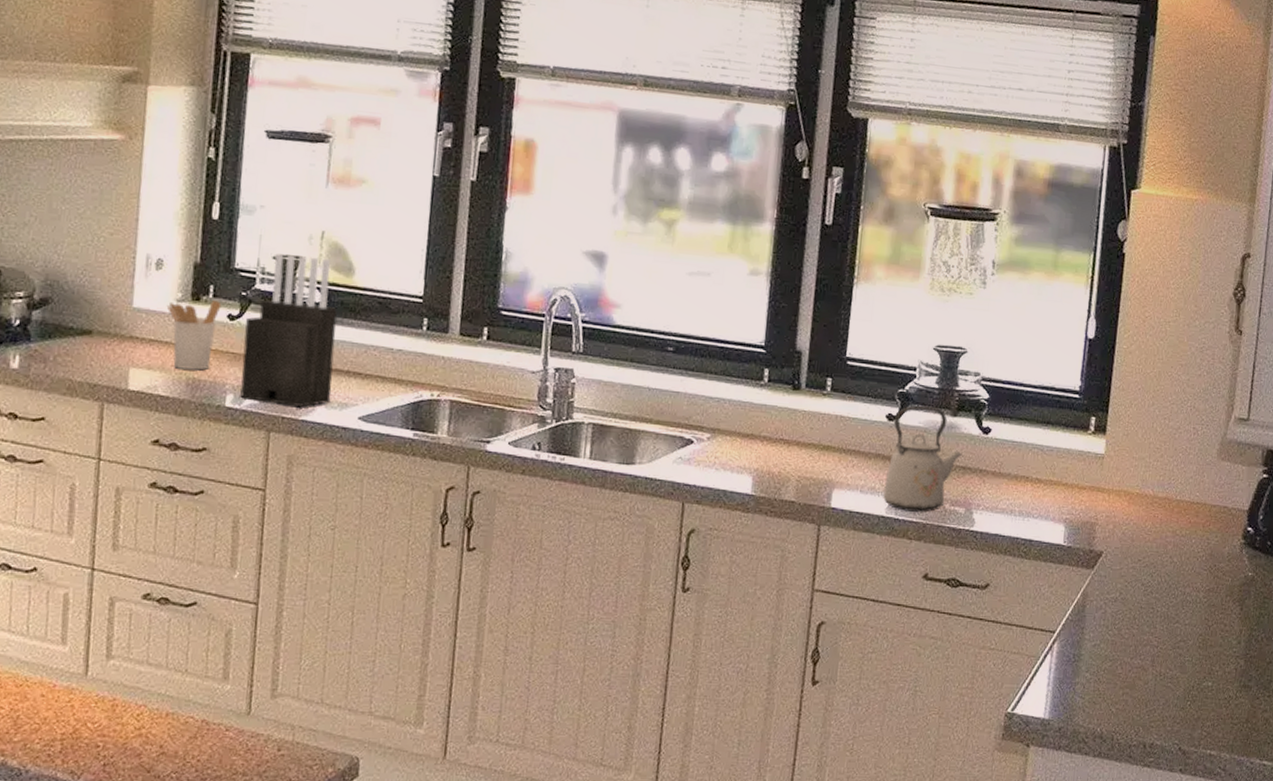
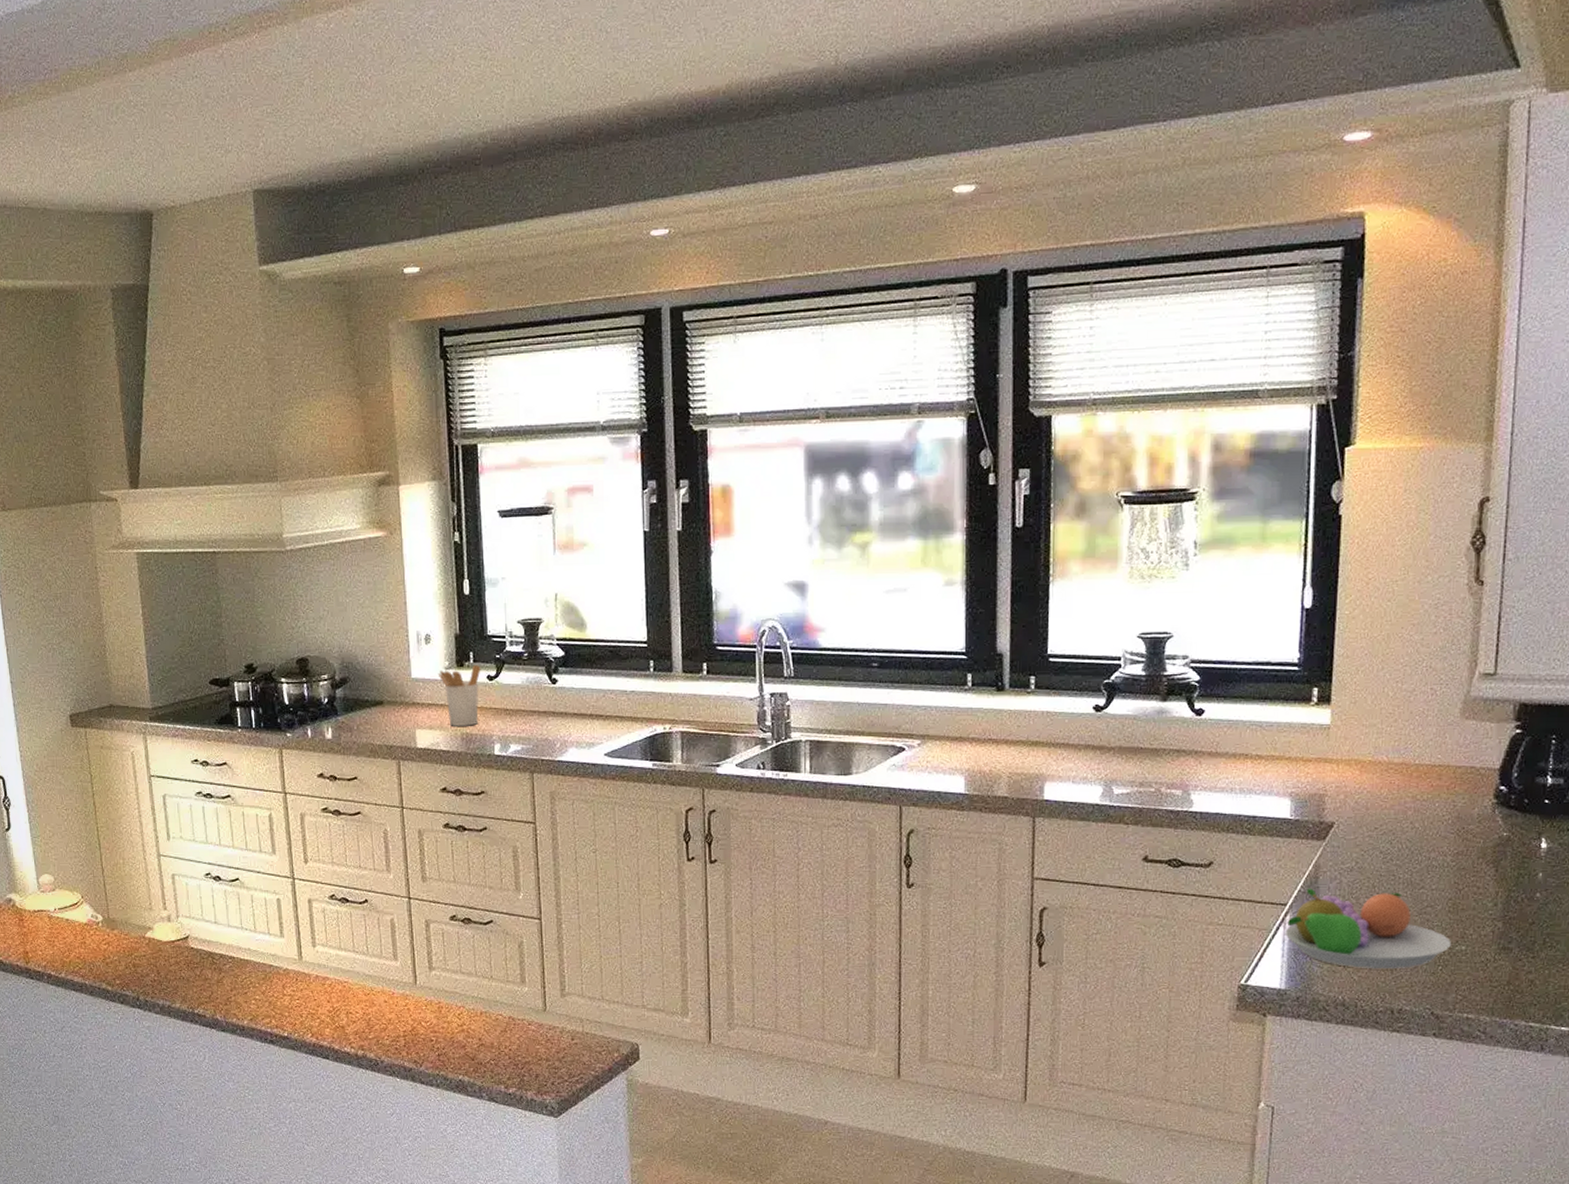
knife block: present [240,254,337,407] -> none [503,617,580,749]
kettle: present [883,406,962,513] -> none [1096,693,1175,798]
fruit bowl: none [1051,616,1200,702] -> present [1285,888,1451,968]

